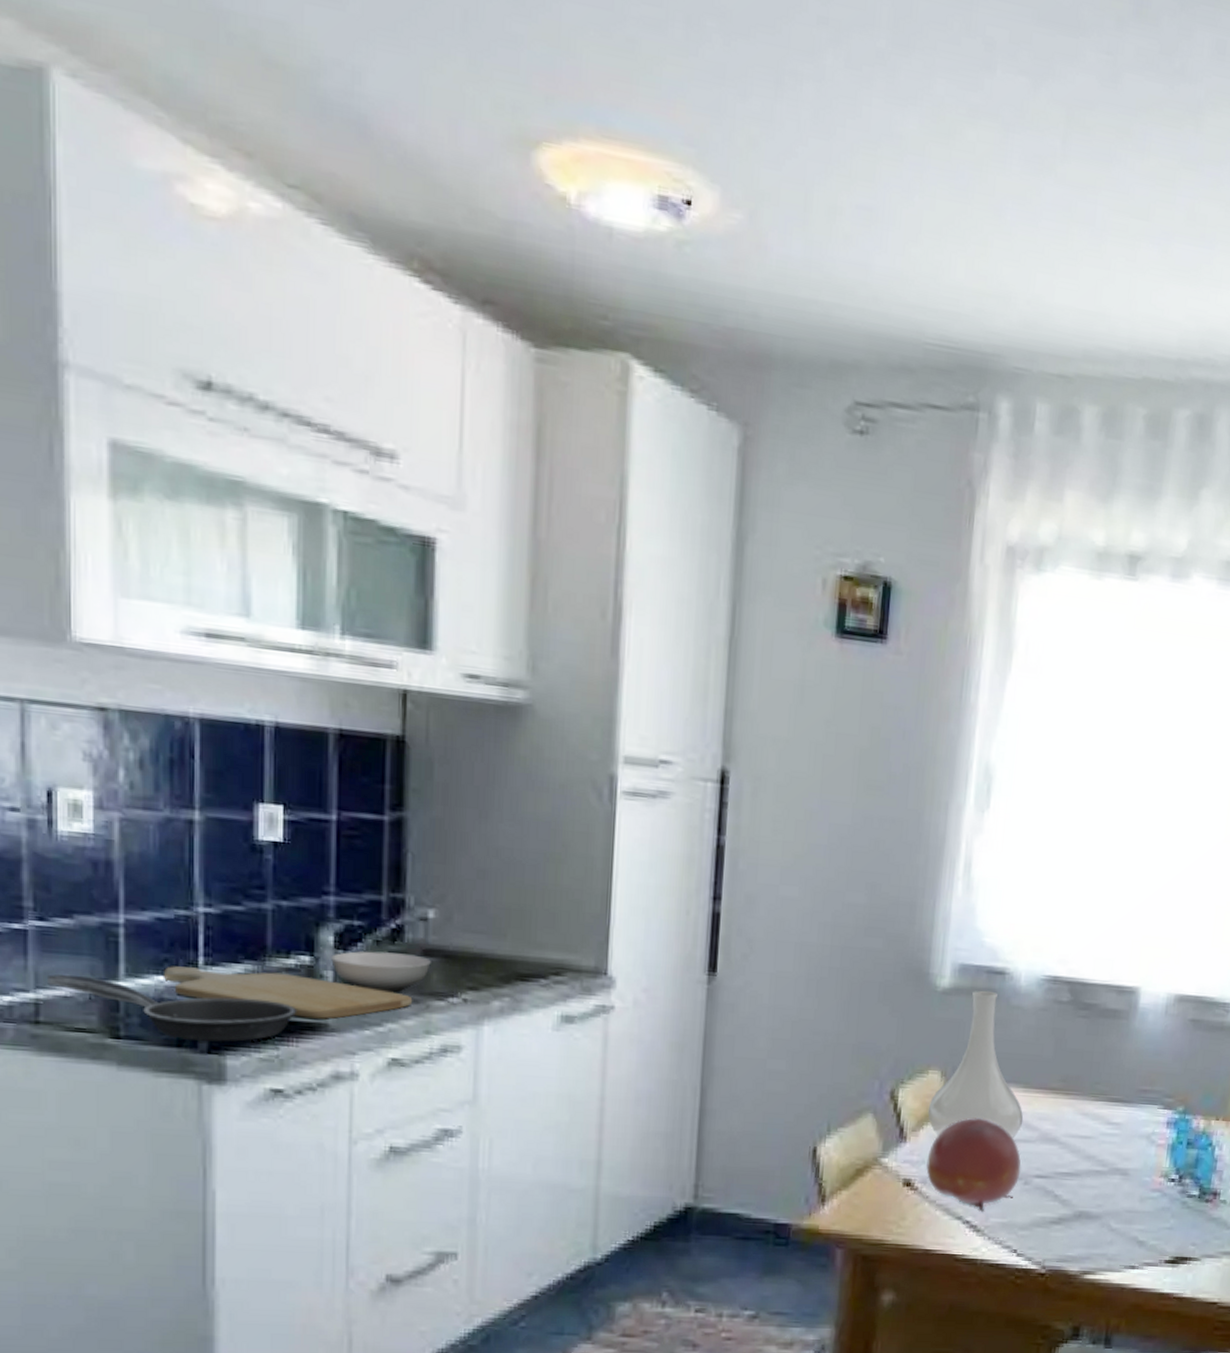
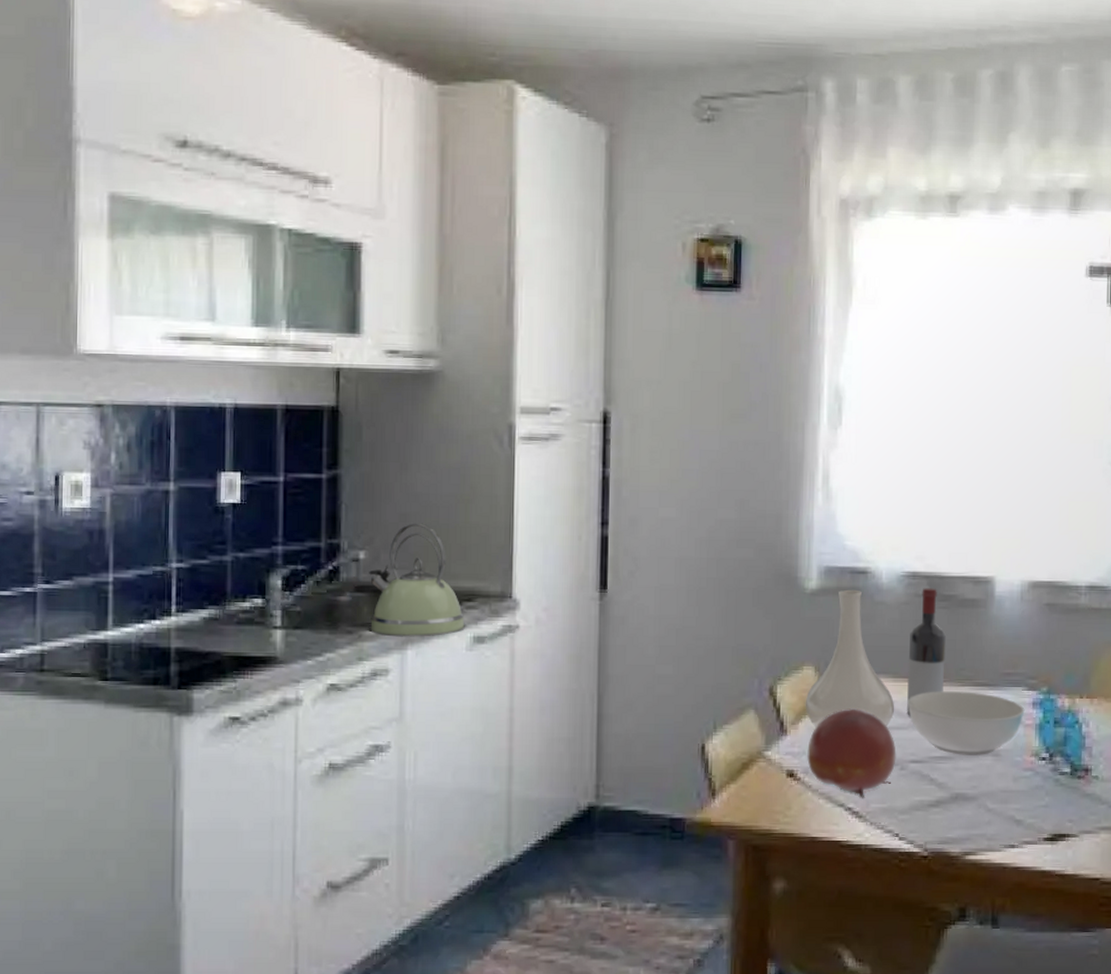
frying pan: present [48,974,297,1043] -> none [51,628,252,679]
chopping board: present [164,966,413,1020] -> none [144,615,348,653]
bowl: present [331,951,431,993] -> none [279,591,362,626]
kettle: none [439,881,553,1012] -> present [369,523,466,637]
wine bottle: none [1035,994,1083,1131] -> present [907,588,946,717]
bowl: none [1036,1104,1159,1174] -> present [907,691,1025,755]

